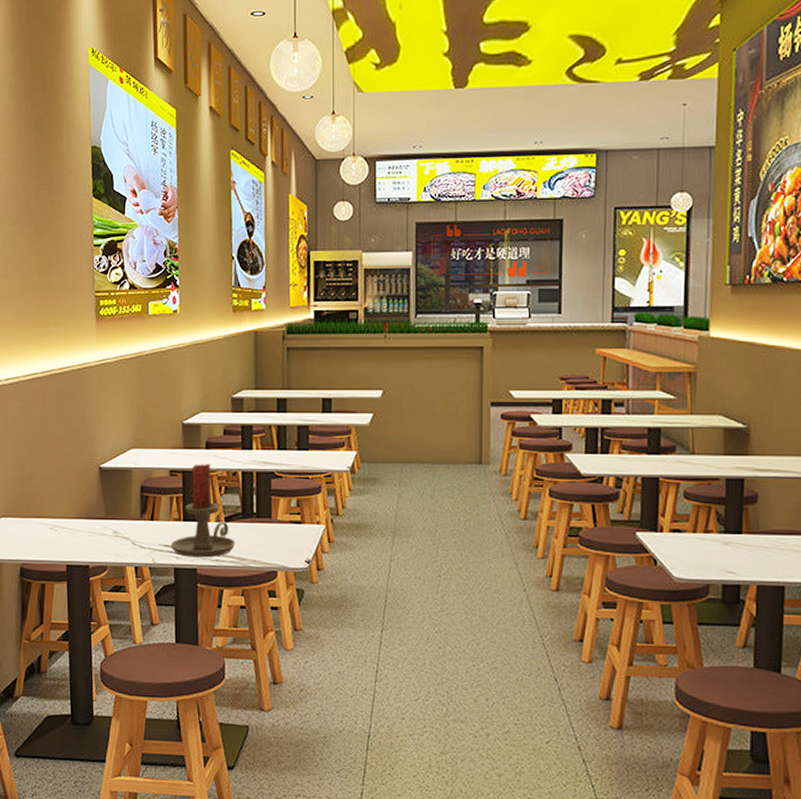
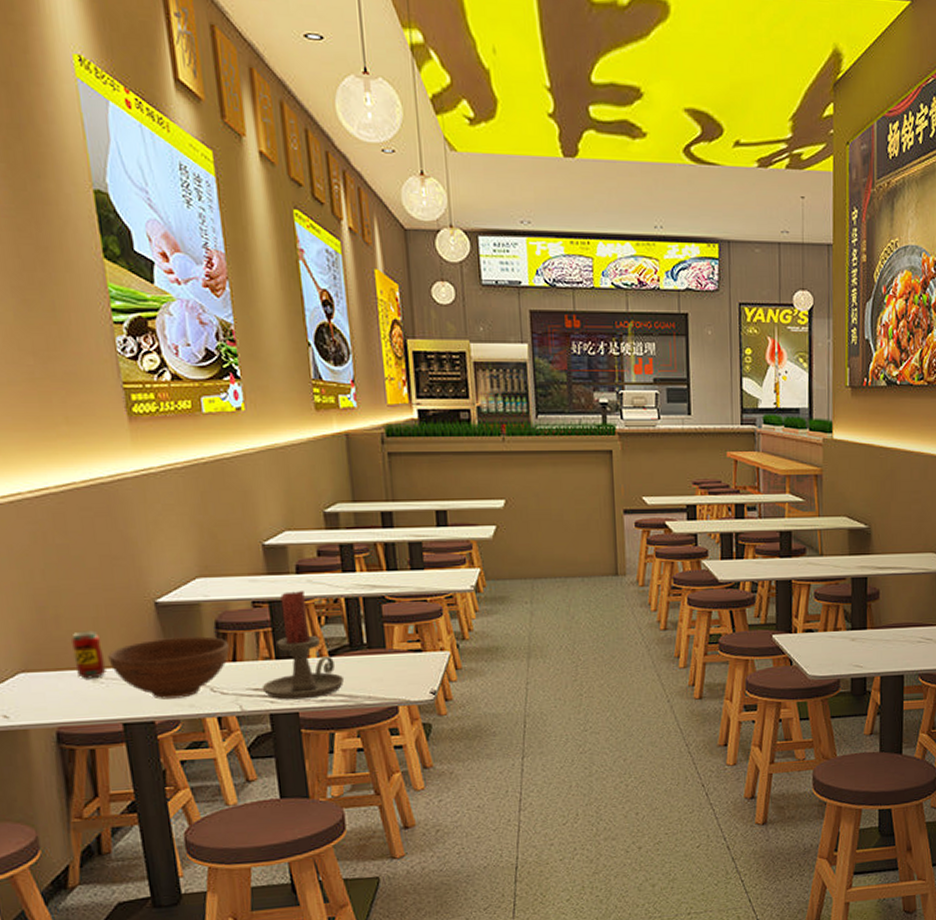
beverage can: none [38,487,60,526] -> present [70,630,107,679]
bowl: none [62,497,149,548] -> present [108,636,229,700]

